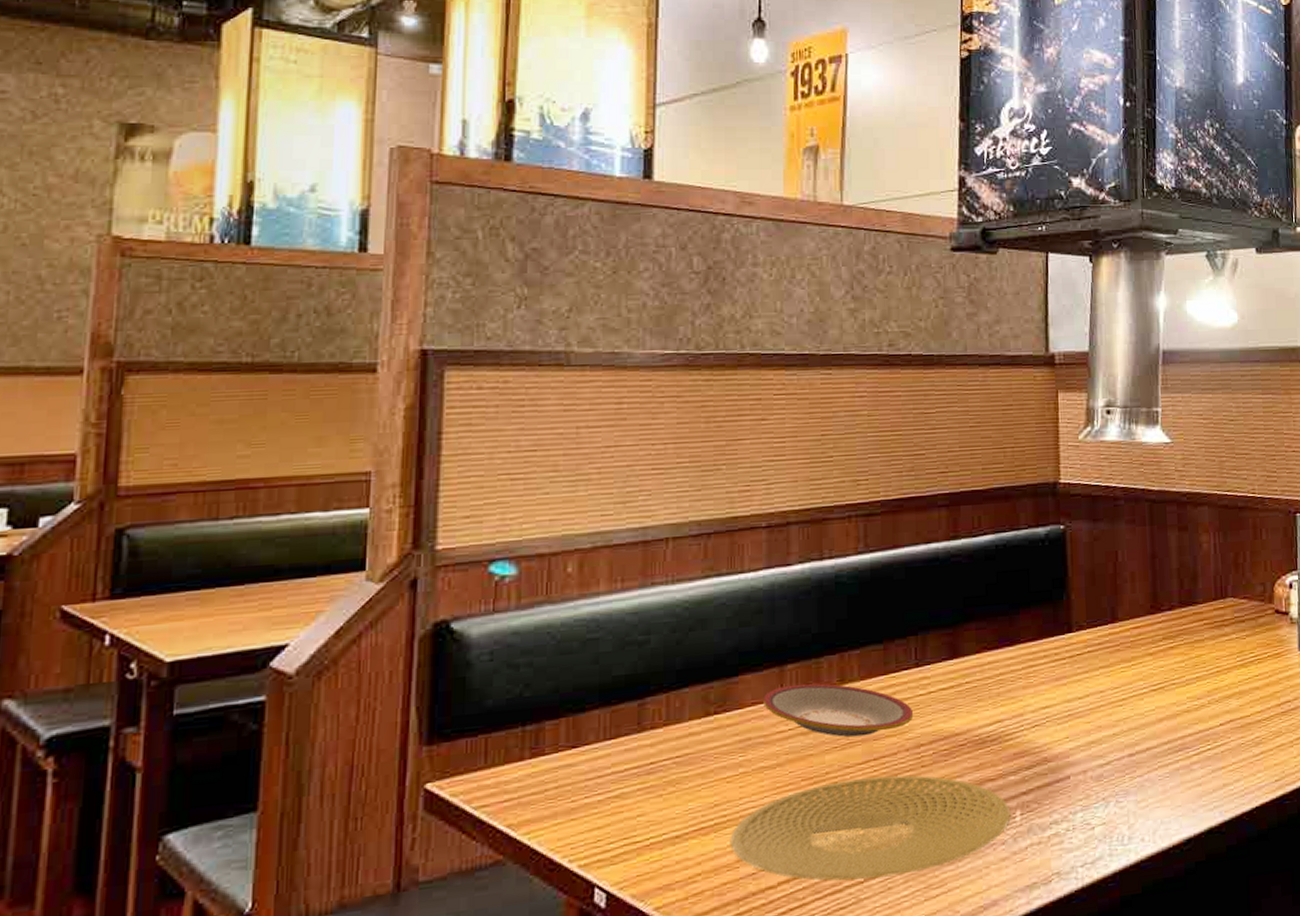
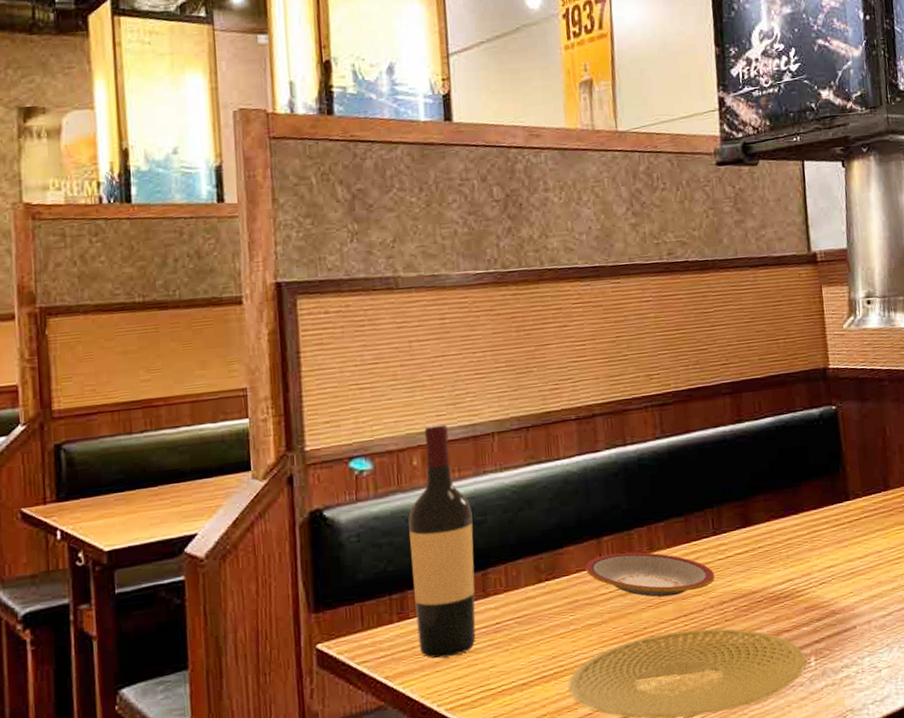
wine bottle: none [553,525,633,804] -> present [408,423,476,659]

